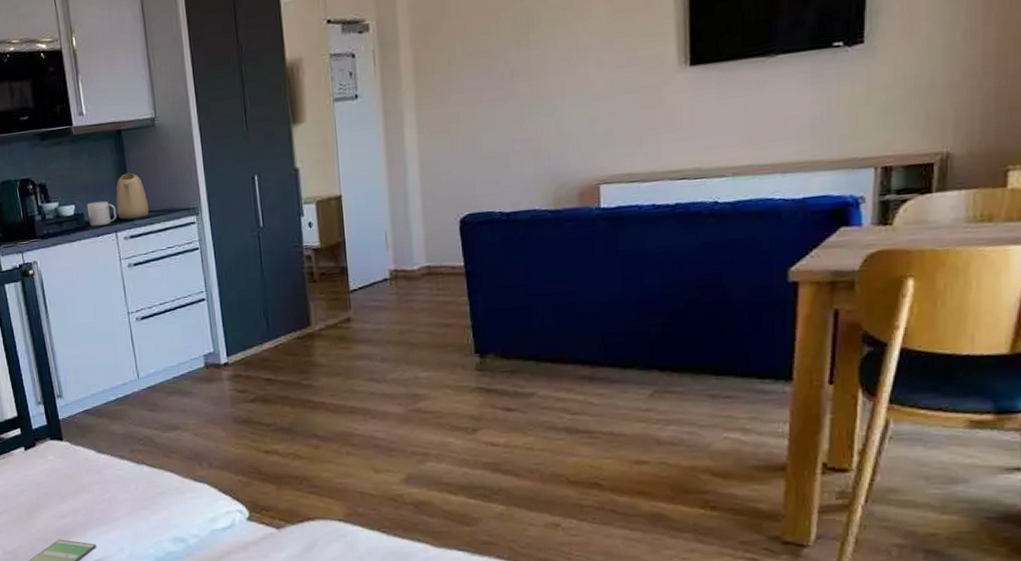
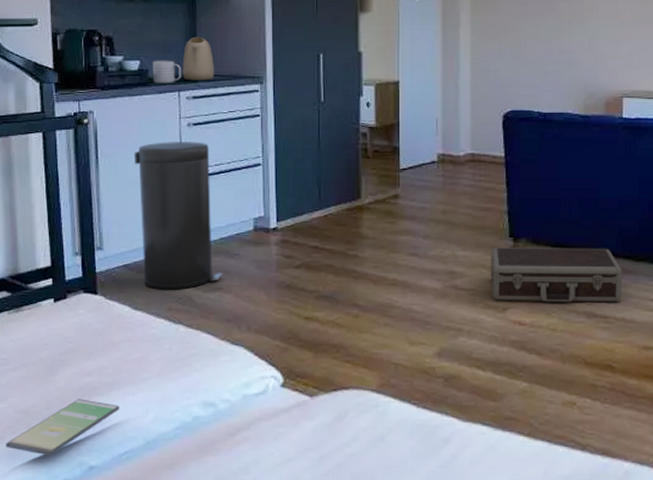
pedal bin: none [80,282,180,433] -> present [134,142,223,290]
suitcase: none [455,358,608,422] -> present [491,248,623,303]

